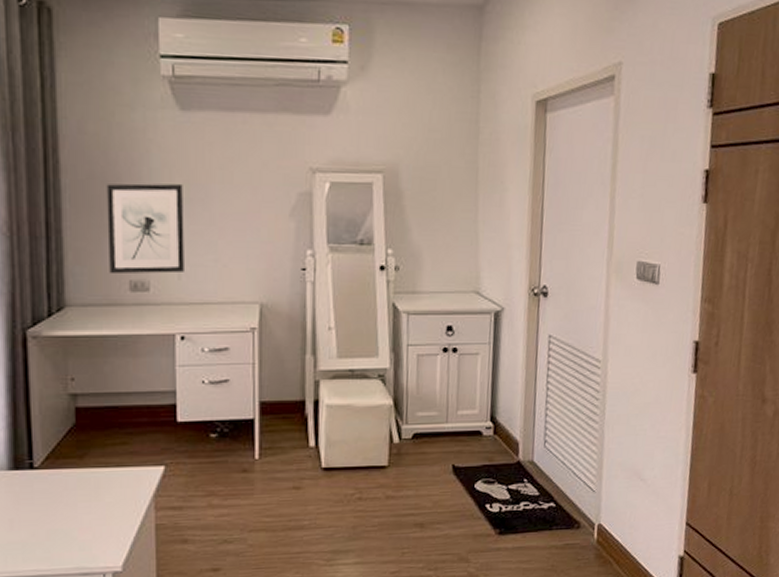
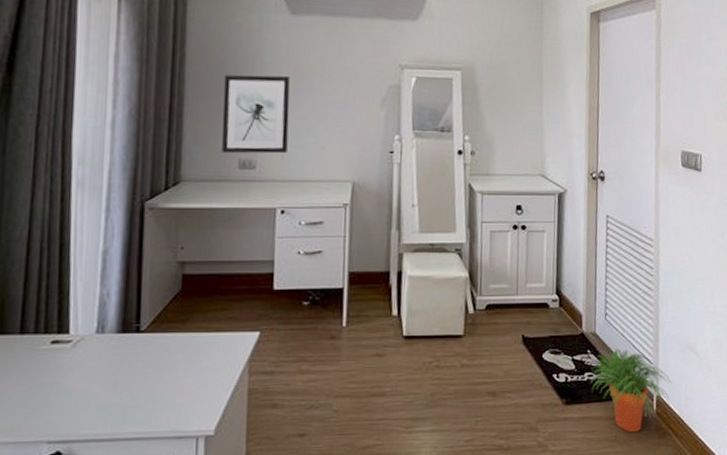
potted plant: none [526,477,615,562] -> present [590,349,672,433]

